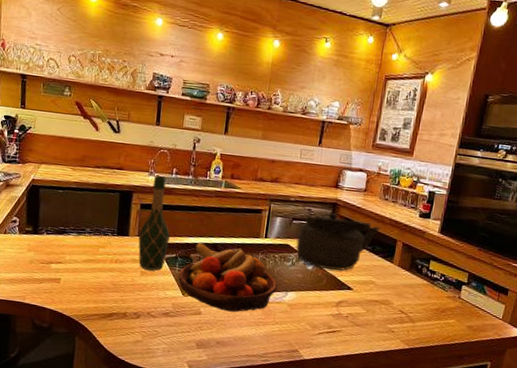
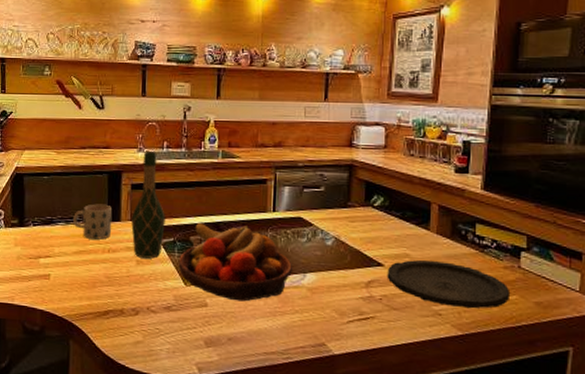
mug: none [85,218,122,251] -> present [73,204,113,240]
kettle: present [296,213,380,271] -> none [310,176,409,244]
plate: none [354,286,450,329] -> present [387,260,511,309]

